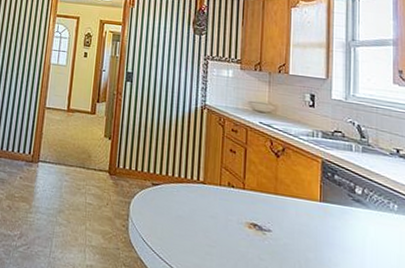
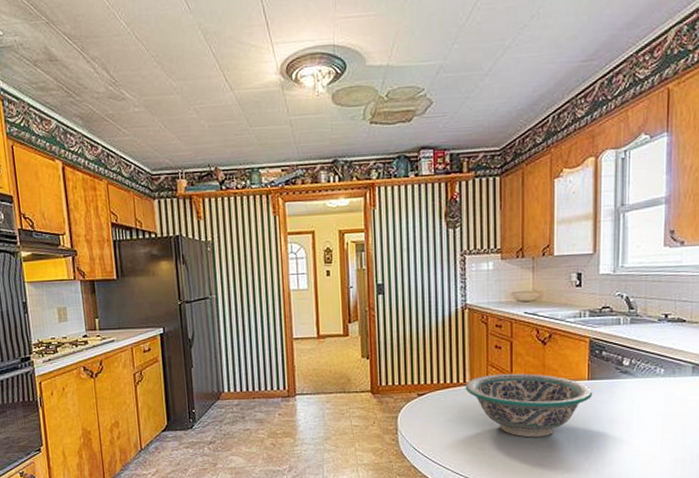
bowl: none [198,177,325,255] -> present [465,373,593,438]

